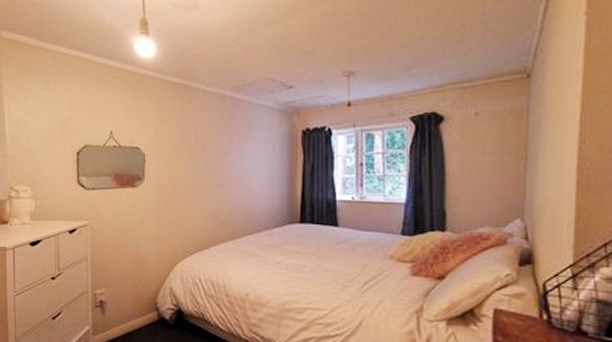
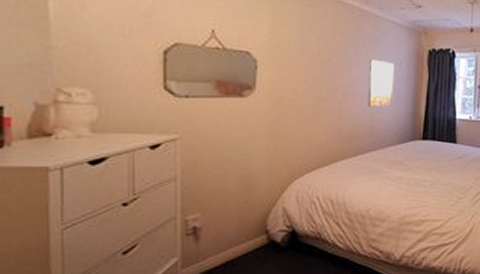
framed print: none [242,144,268,192] -> present [368,59,394,108]

